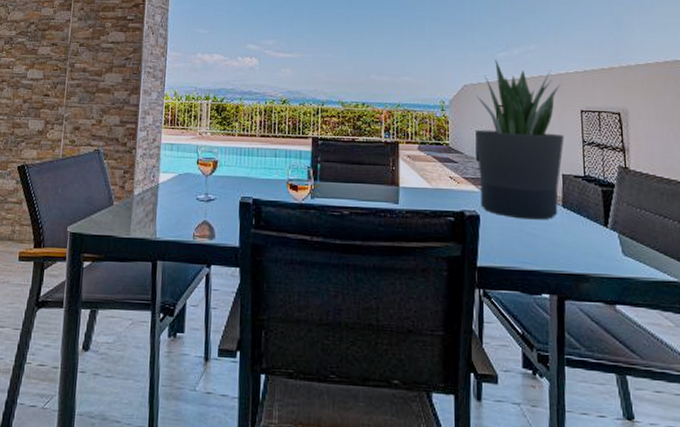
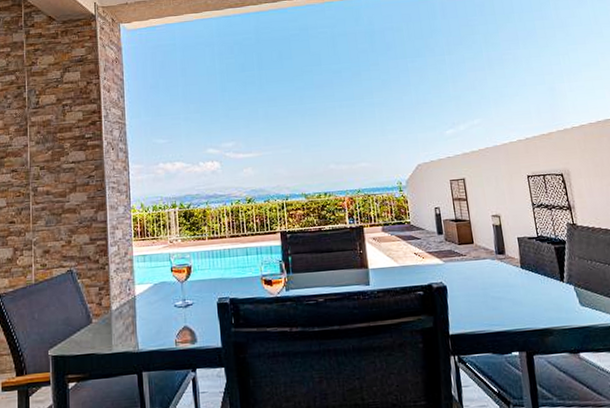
planter: present [475,60,565,220] -> none [430,137,518,284]

